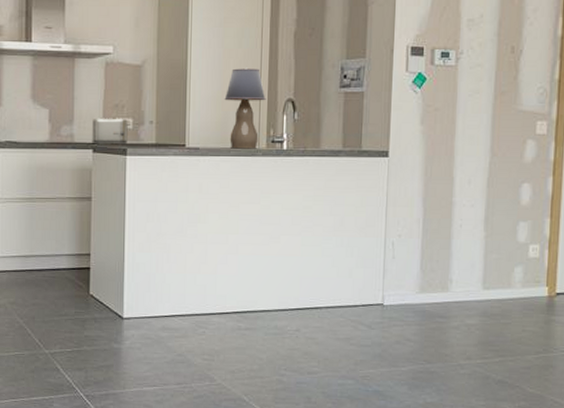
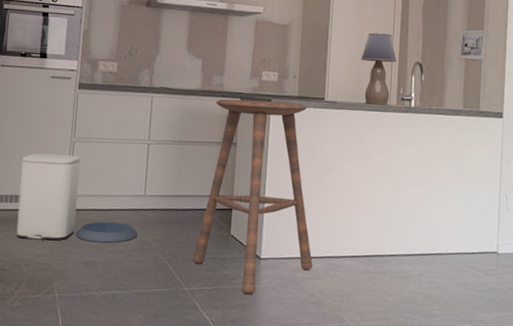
bar stool: none [51,150,179,356] -> present [192,99,313,295]
toaster: present [92,119,130,145] -> none [240,71,276,96]

